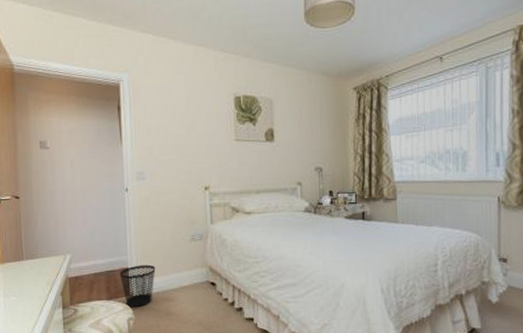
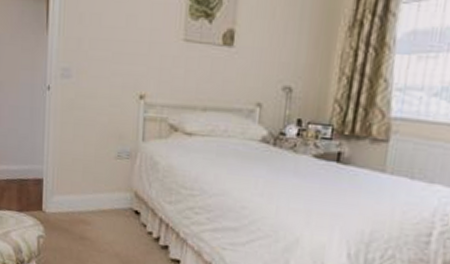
wastebasket: present [119,264,156,308] -> none [33,177,73,225]

